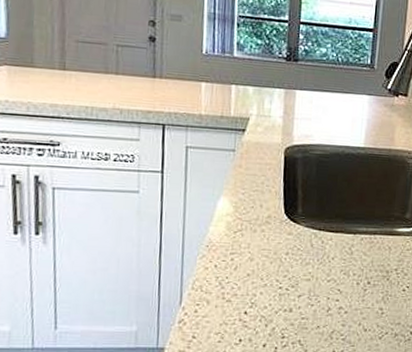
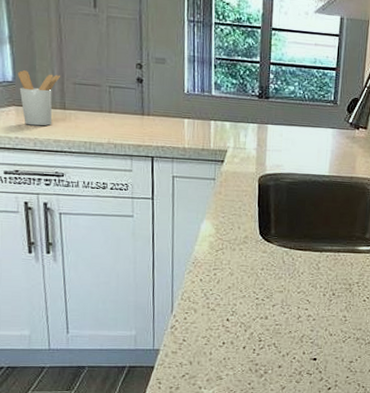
utensil holder: none [12,26,62,89] -> present [18,70,61,126]

